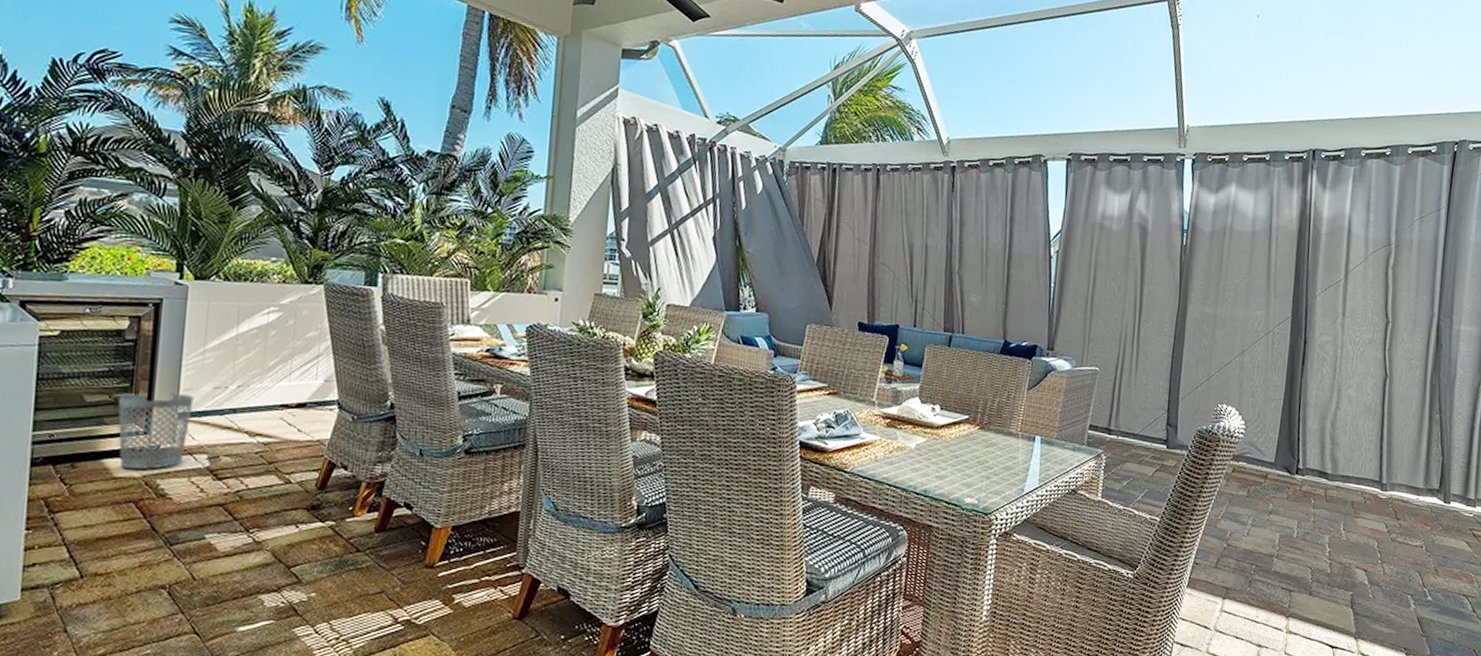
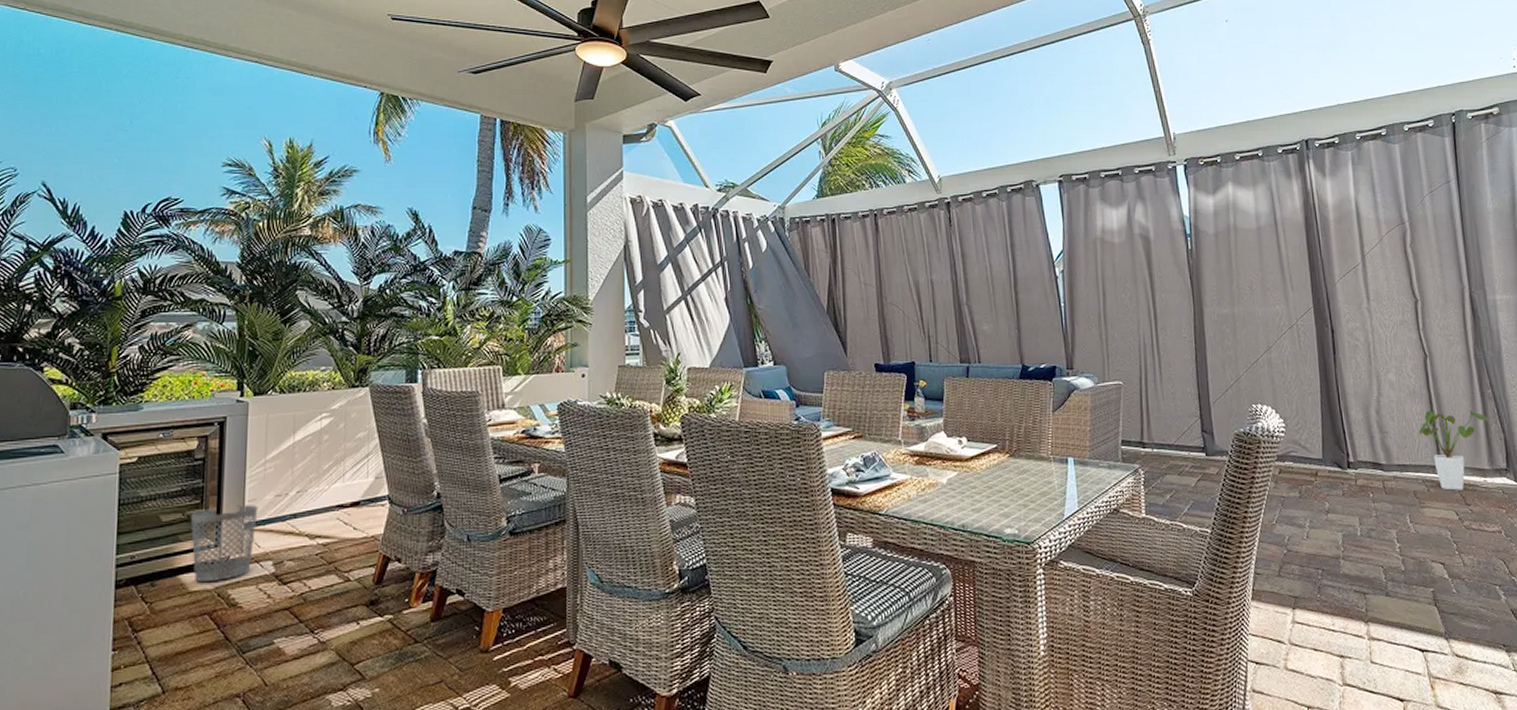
house plant: none [1365,428,1432,505] -> present [1418,410,1490,491]

